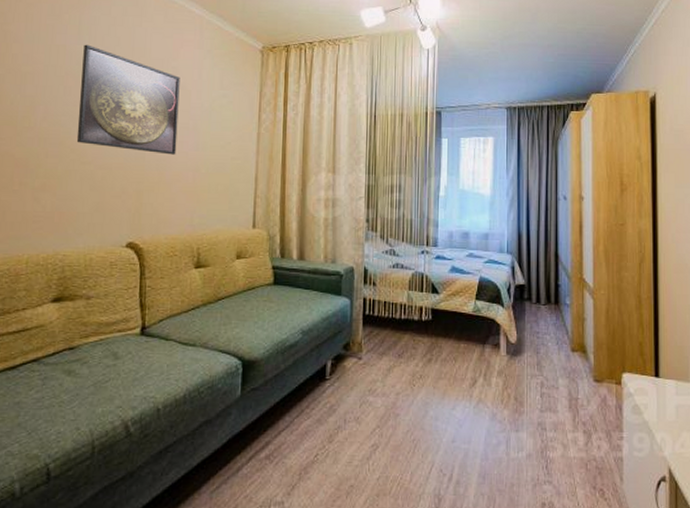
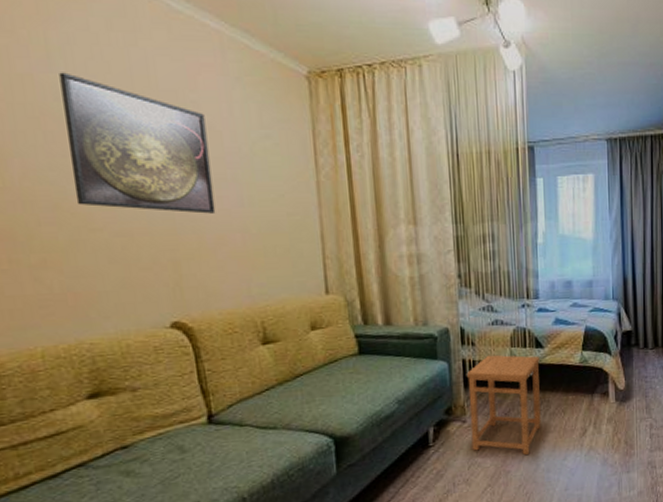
side table: none [365,296,435,400] -> present [466,355,541,456]

